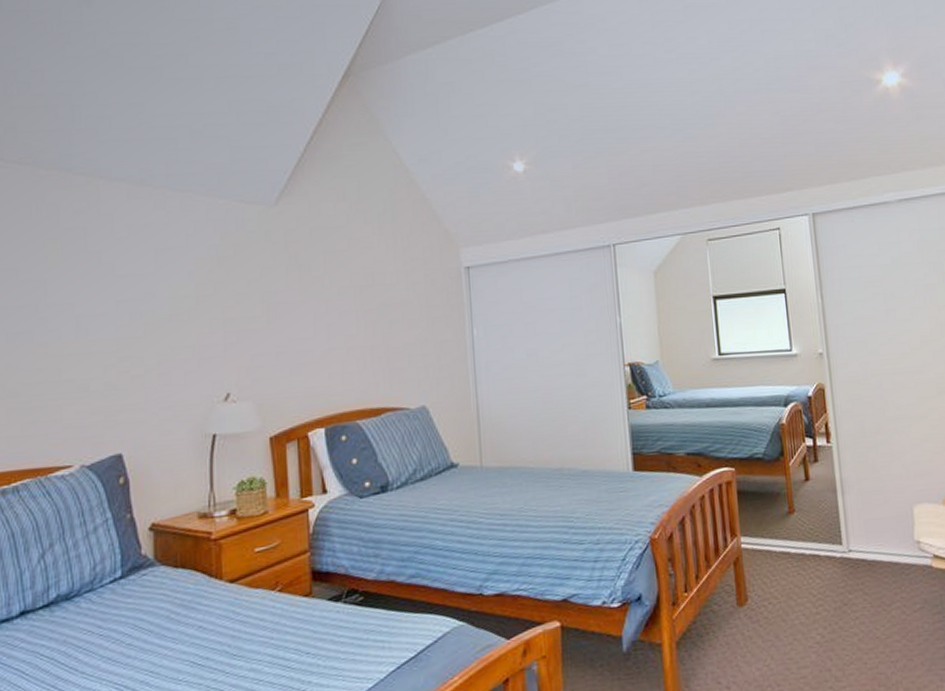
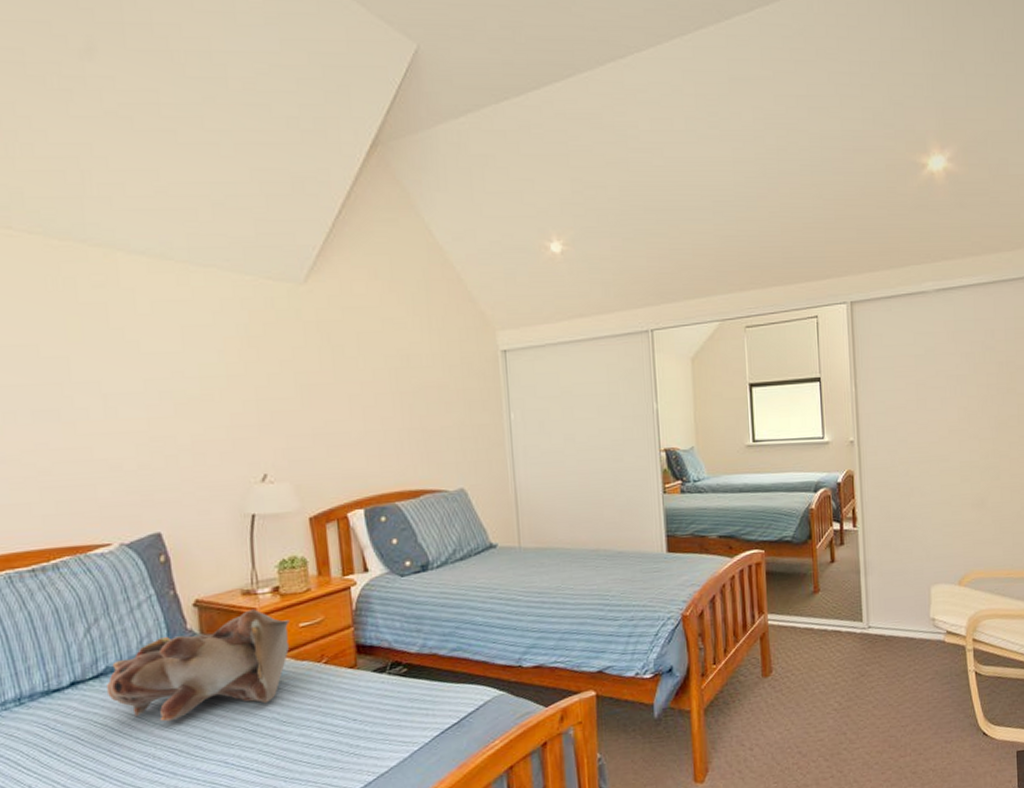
plush toy: none [57,533,245,655] -> present [107,609,290,722]

